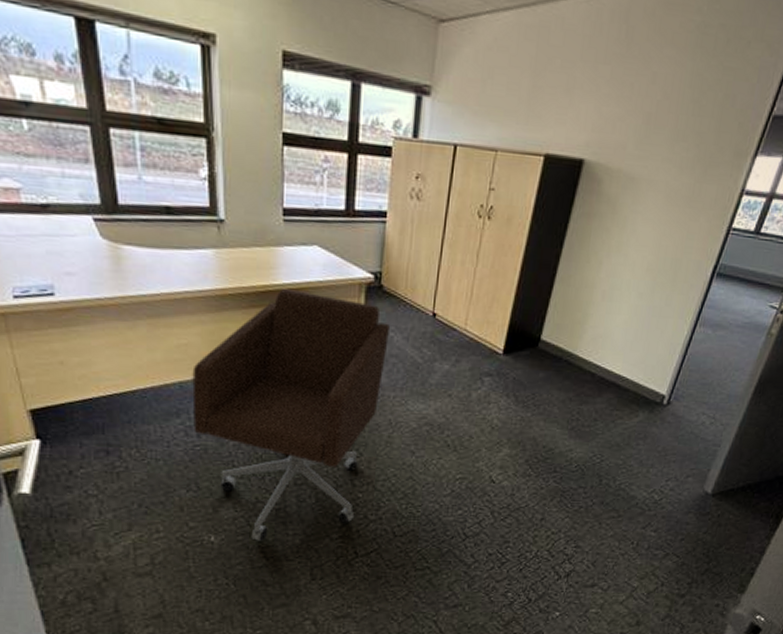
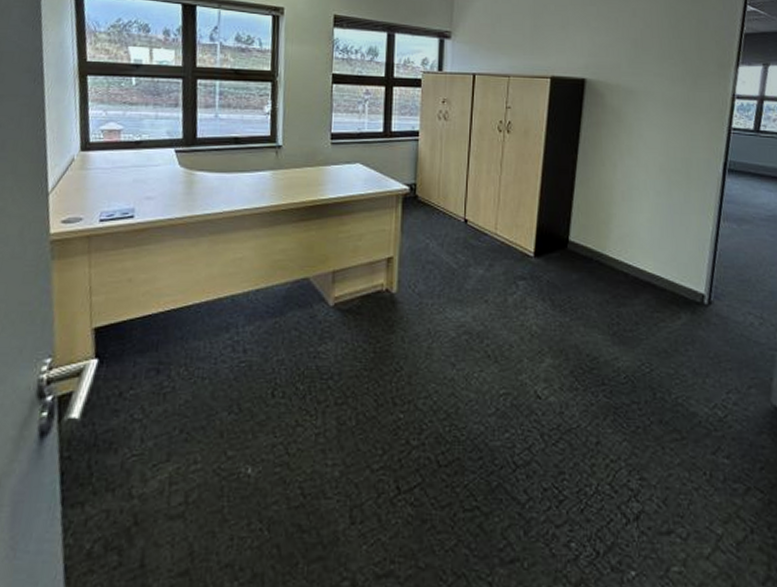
office chair: present [192,289,390,541] -> none [240,203,425,473]

